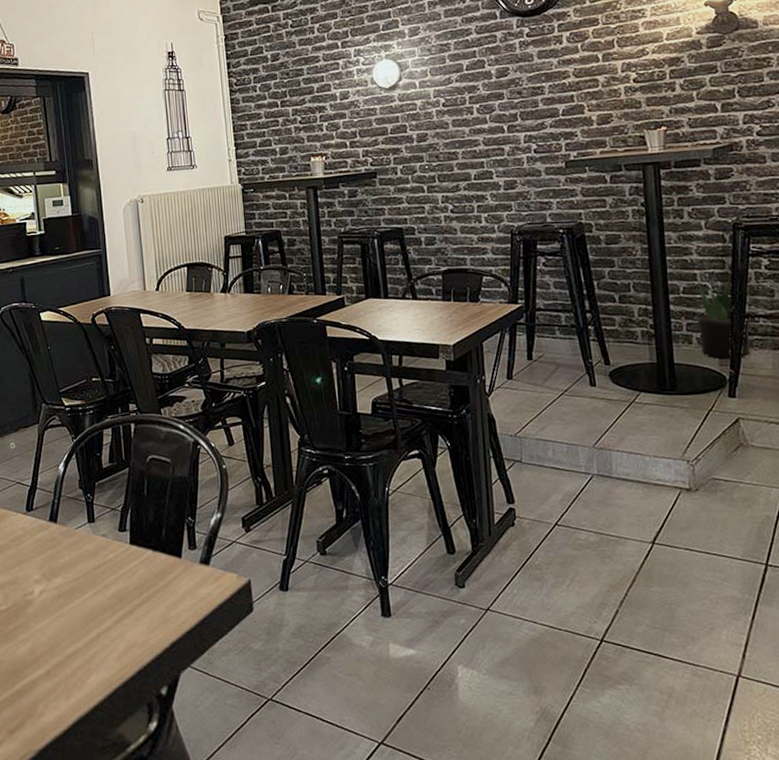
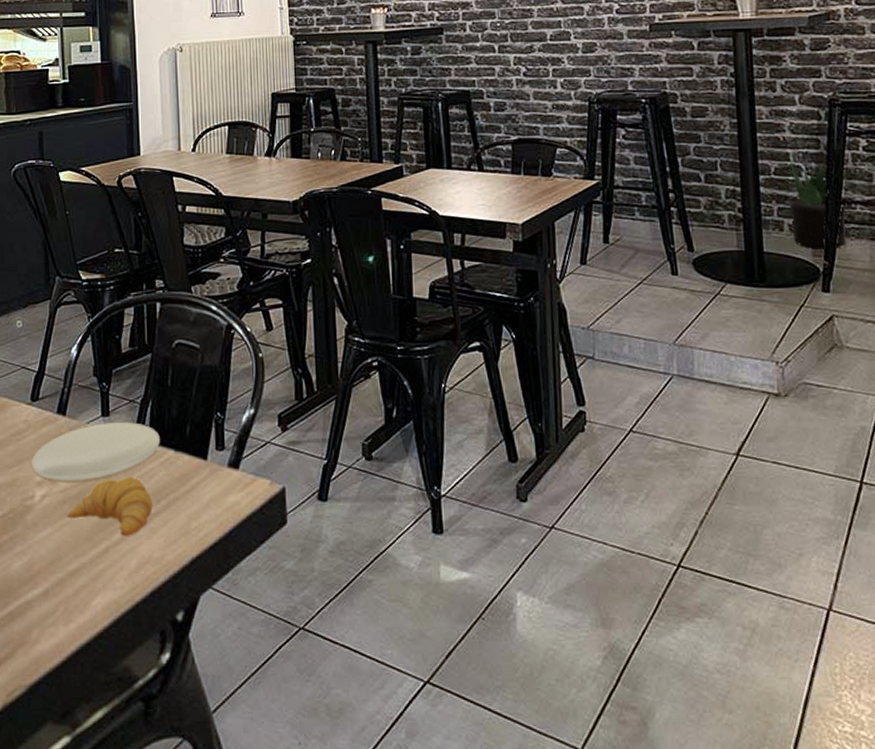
plate: none [29,527,140,581] -> present [31,422,160,483]
croissant: none [62,574,136,624] -> present [67,477,153,536]

